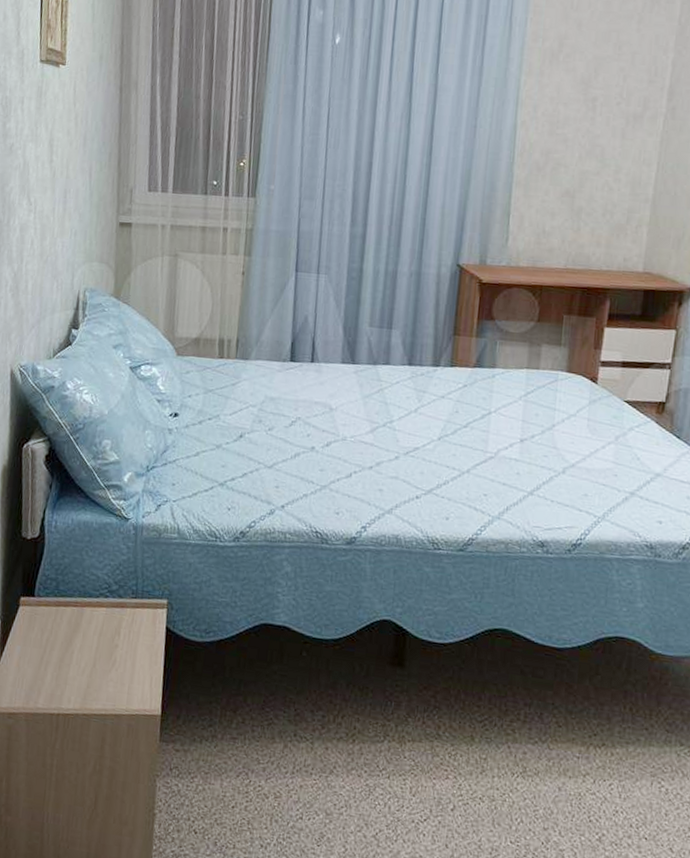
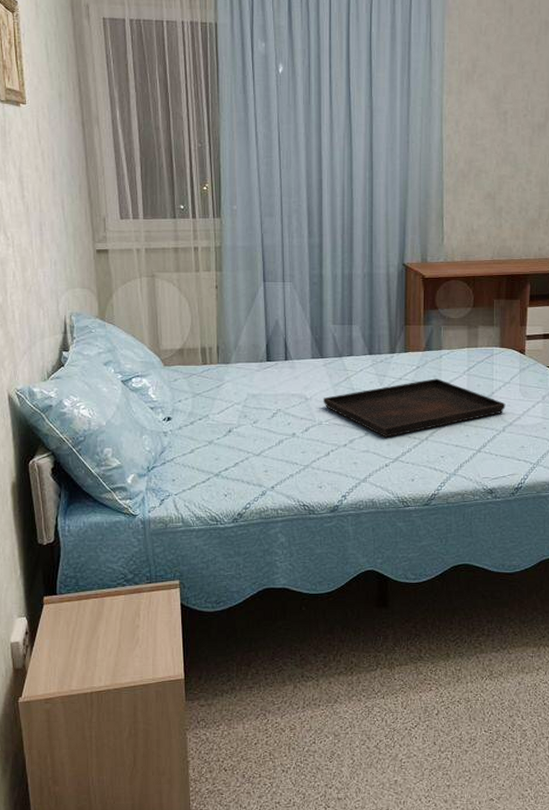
serving tray: none [349,401,569,465] -> present [323,378,506,438]

